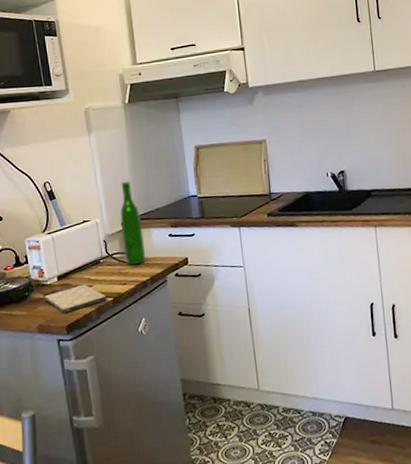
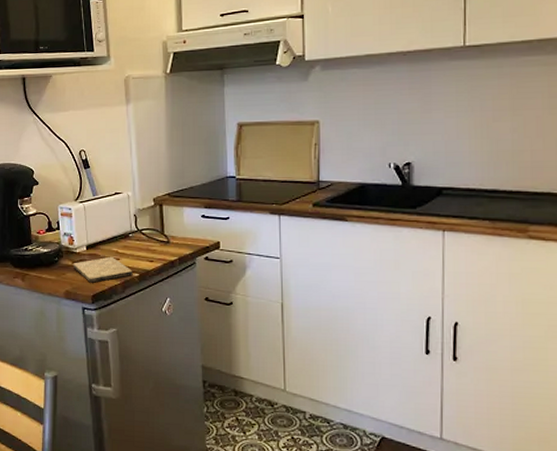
wine bottle: present [120,181,146,266] -> none [152,155,176,243]

